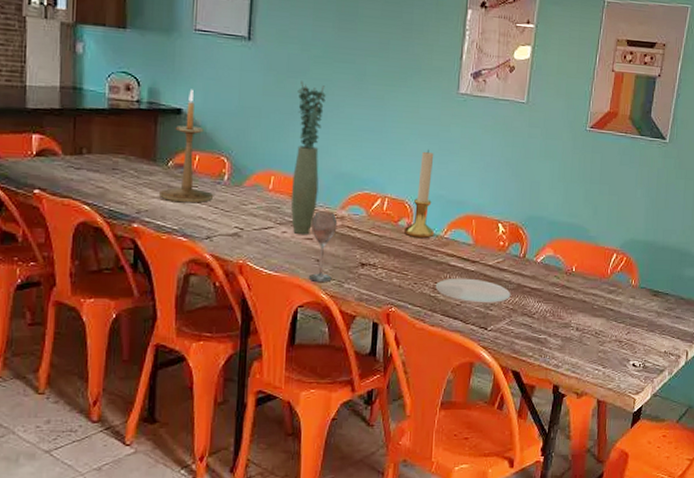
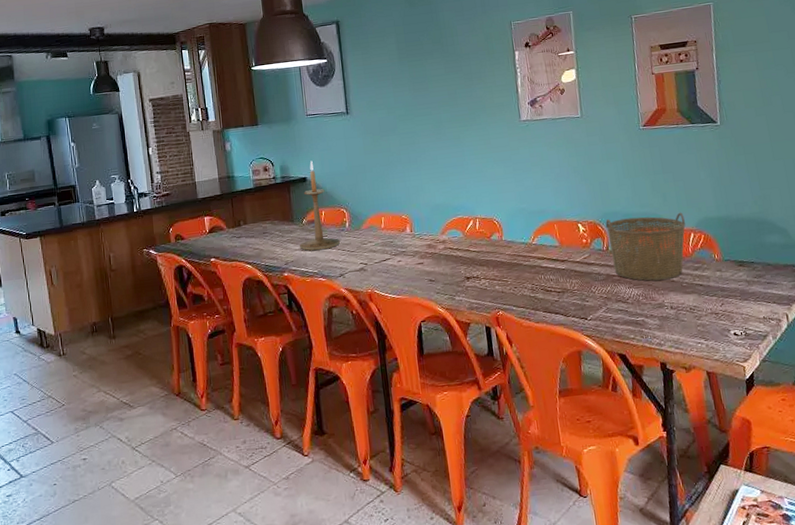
vase: present [290,81,326,235] -> none [390,137,422,262]
wineglass: present [308,211,338,282] -> none [419,238,445,299]
candle holder: present [404,150,434,239] -> none [497,172,523,248]
plate: present [435,278,511,304] -> none [533,275,603,298]
basket: none [527,224,611,299] -> present [605,212,686,281]

